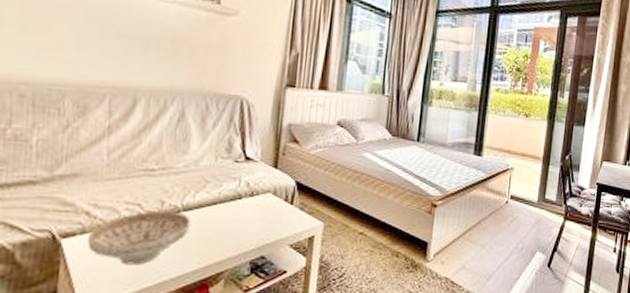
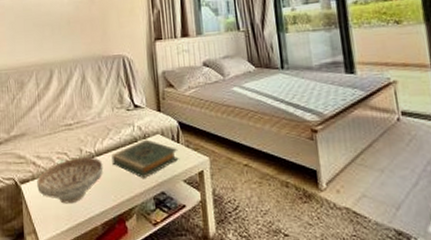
hardback book: none [203,197,290,240] -> present [111,139,179,178]

